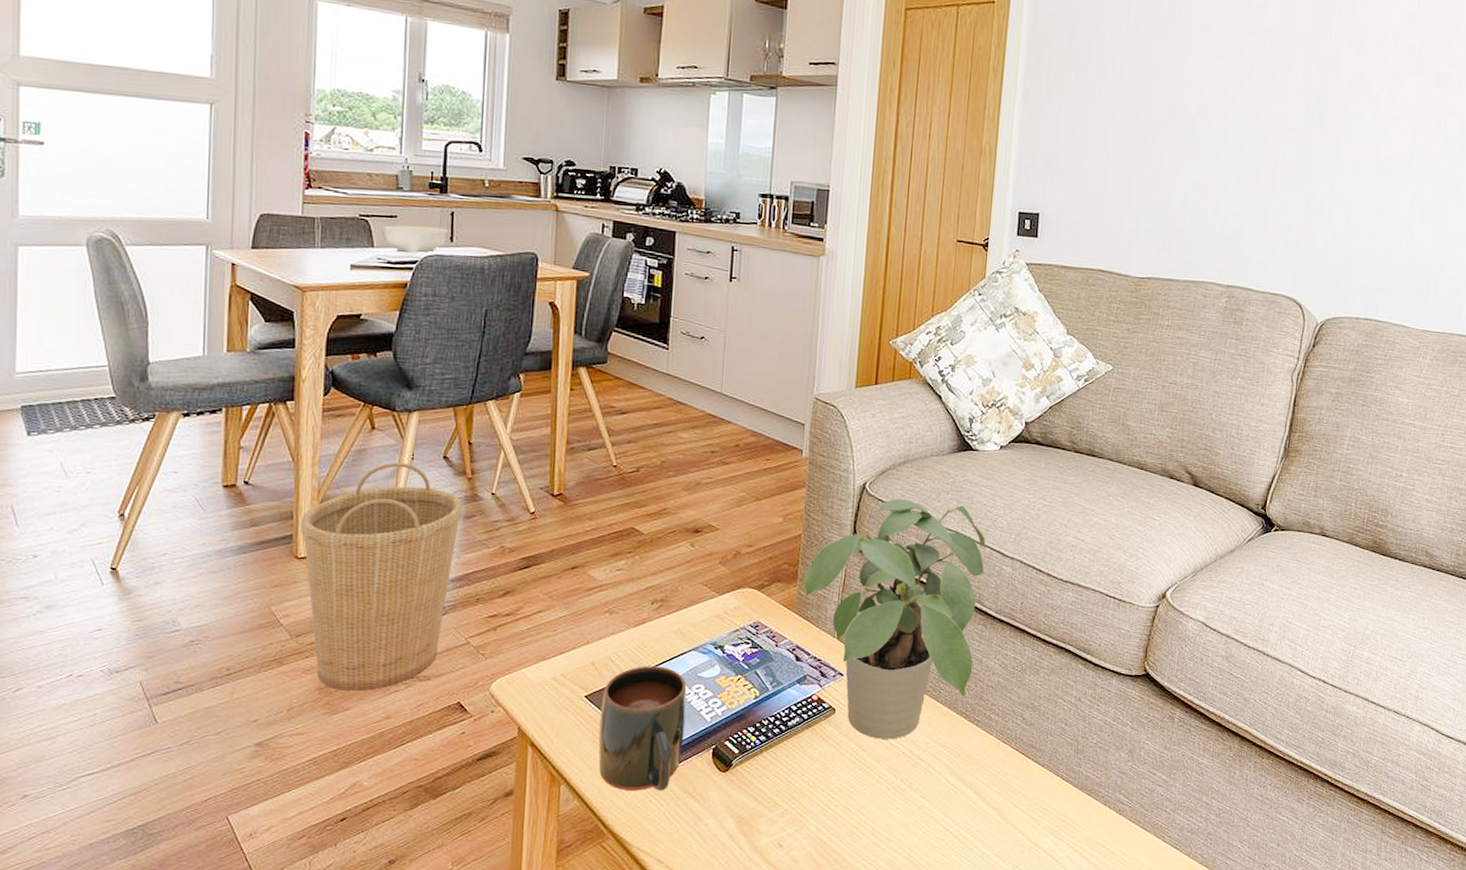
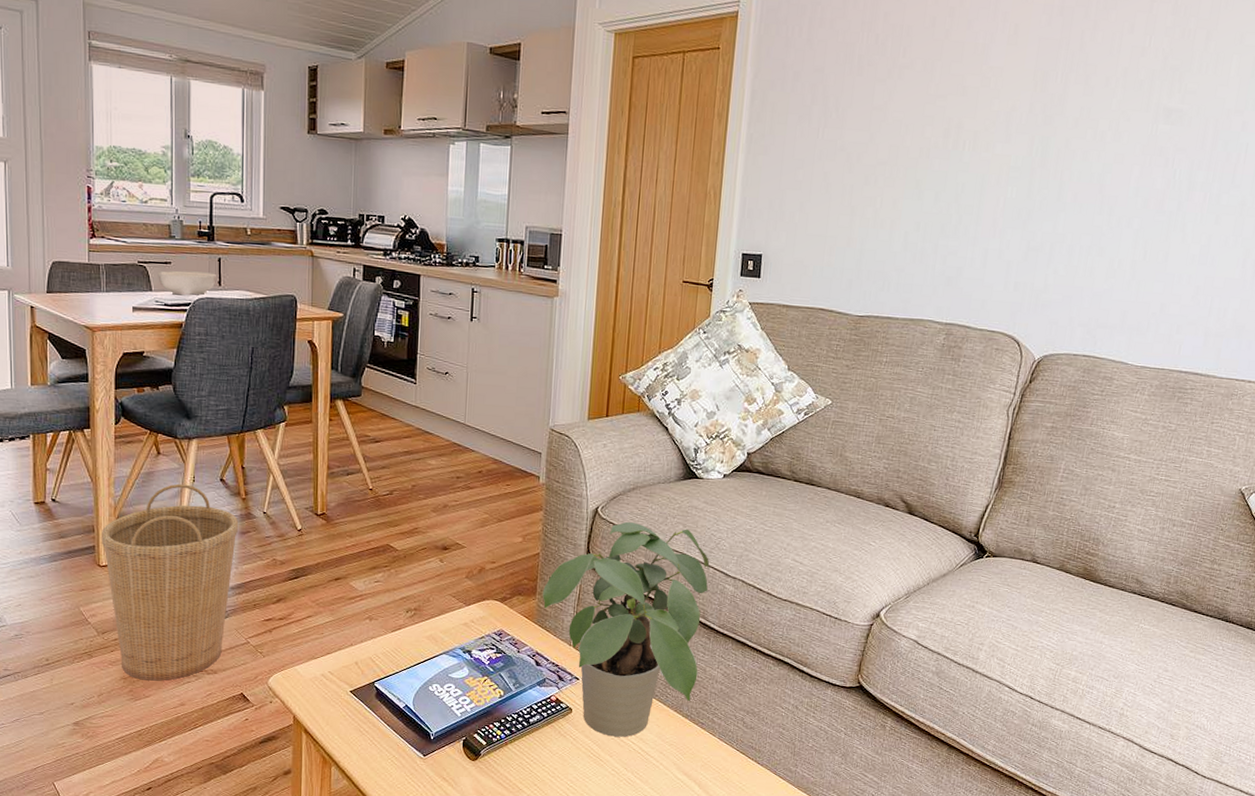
mug: present [598,666,687,791] -> none [363,666,440,775]

